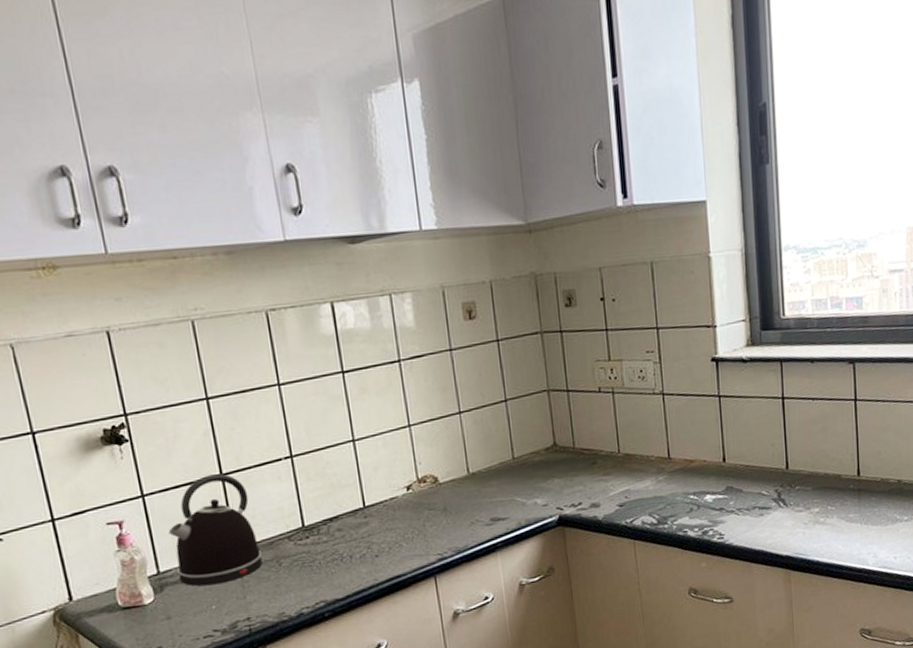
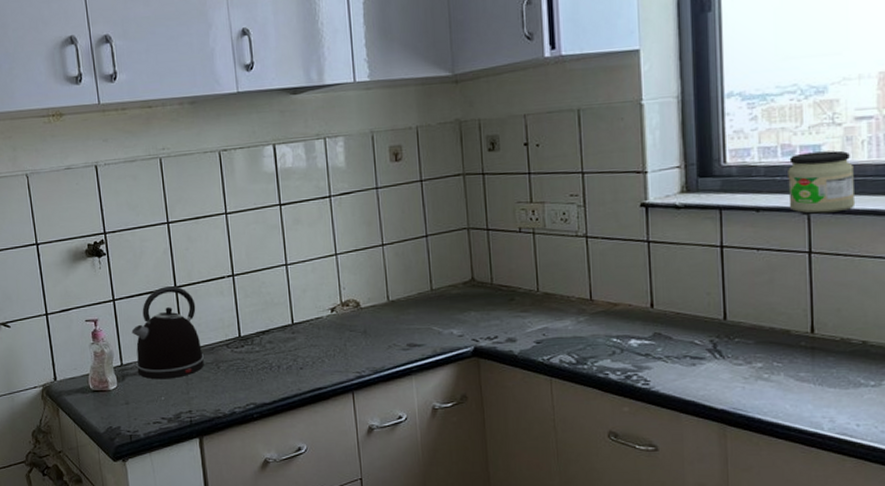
jar: none [836,302,891,363] -> present [788,150,856,214]

